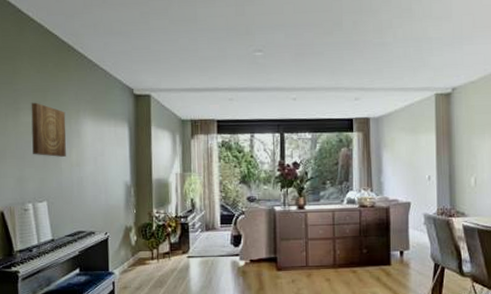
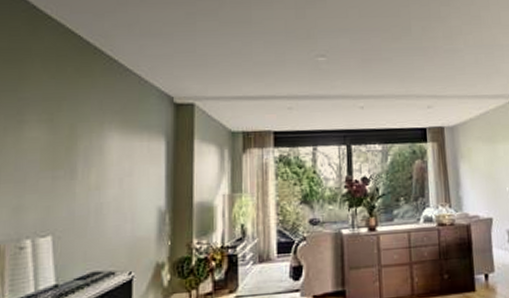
wall art: present [31,102,66,157] -> none [37,113,86,179]

